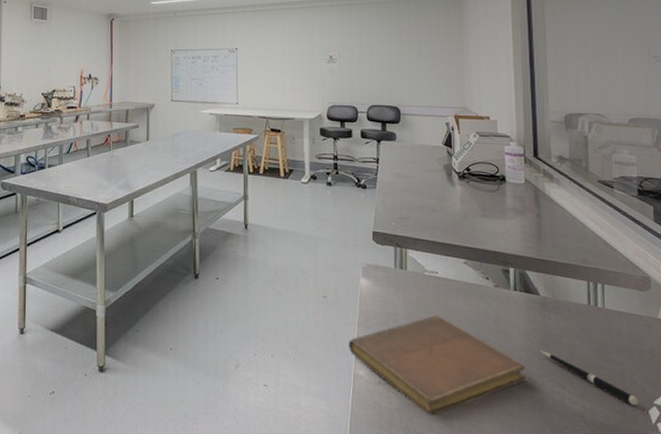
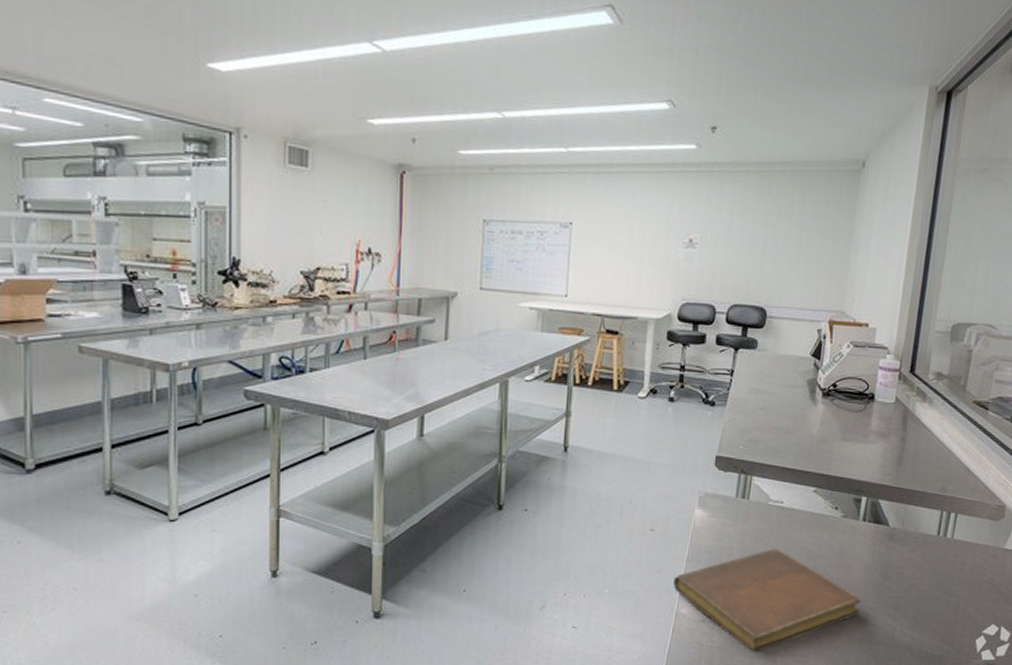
pen: present [540,350,638,406] -> none [879,583,968,636]

